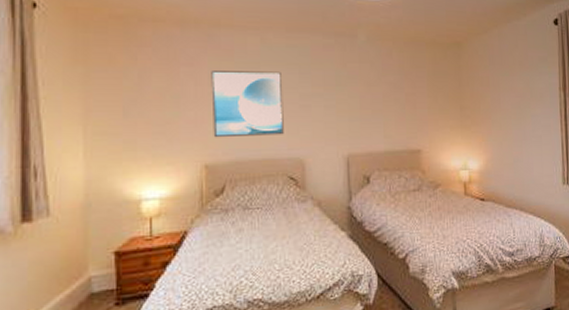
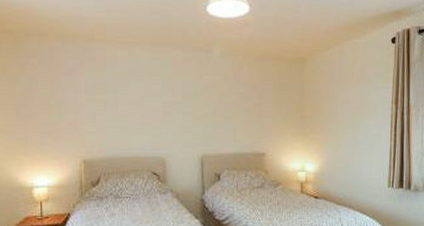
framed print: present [211,71,284,138] -> none [87,80,148,138]

